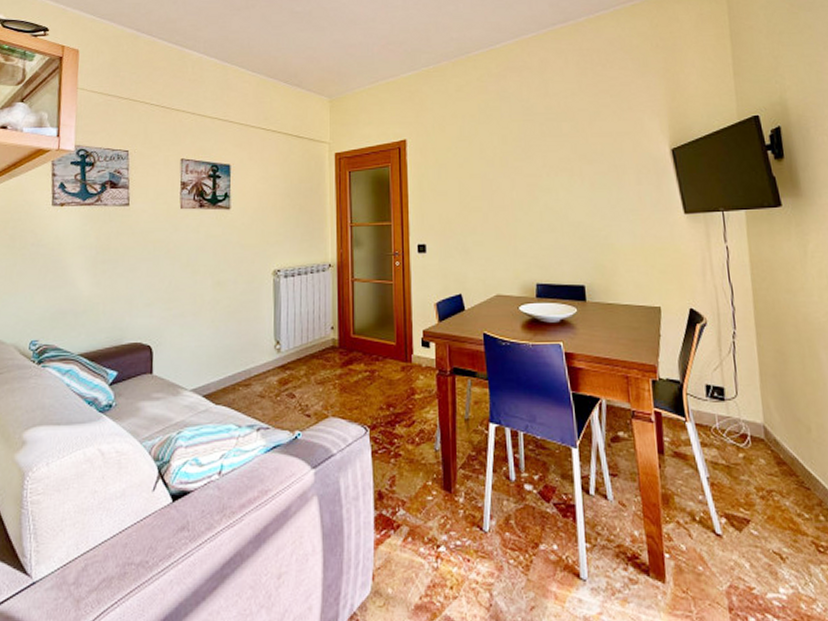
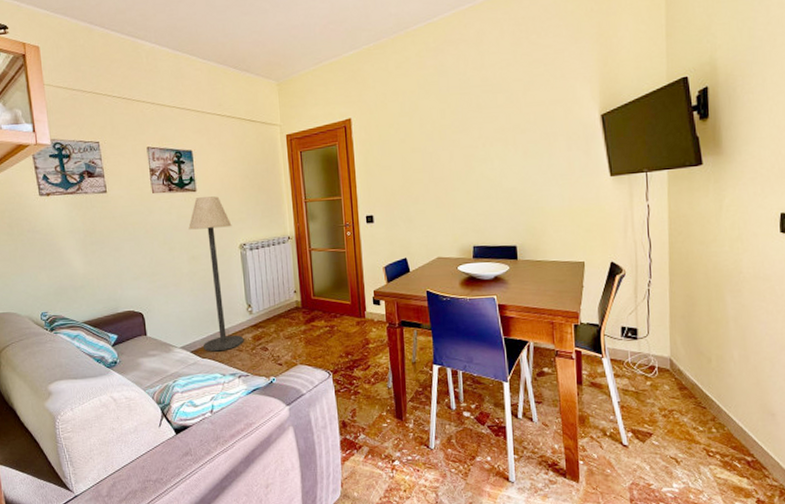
floor lamp: none [217,214,268,397] -> present [188,196,244,352]

